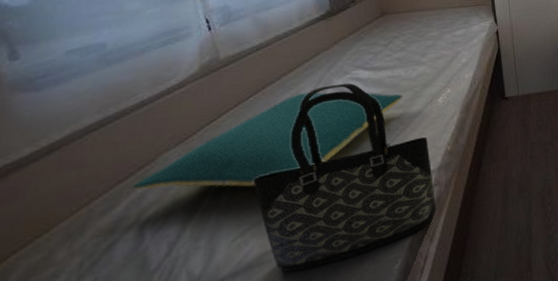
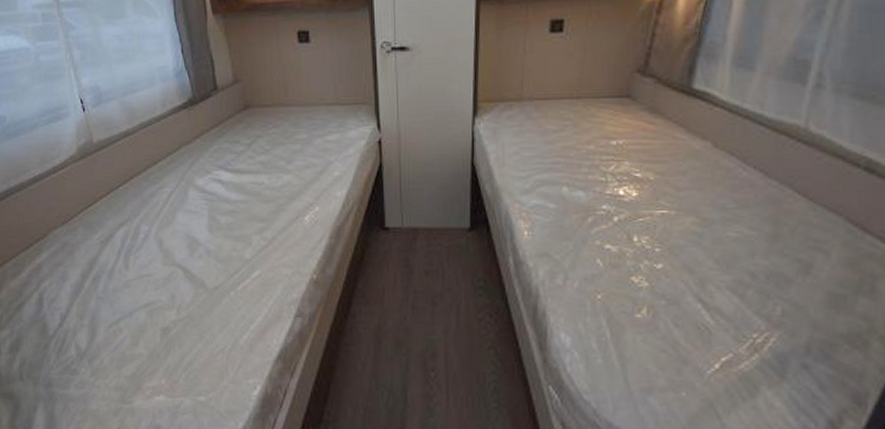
pillow: present [132,91,404,190] -> none [32,188,267,278]
tote bag: present [252,83,436,272] -> none [124,183,298,372]

